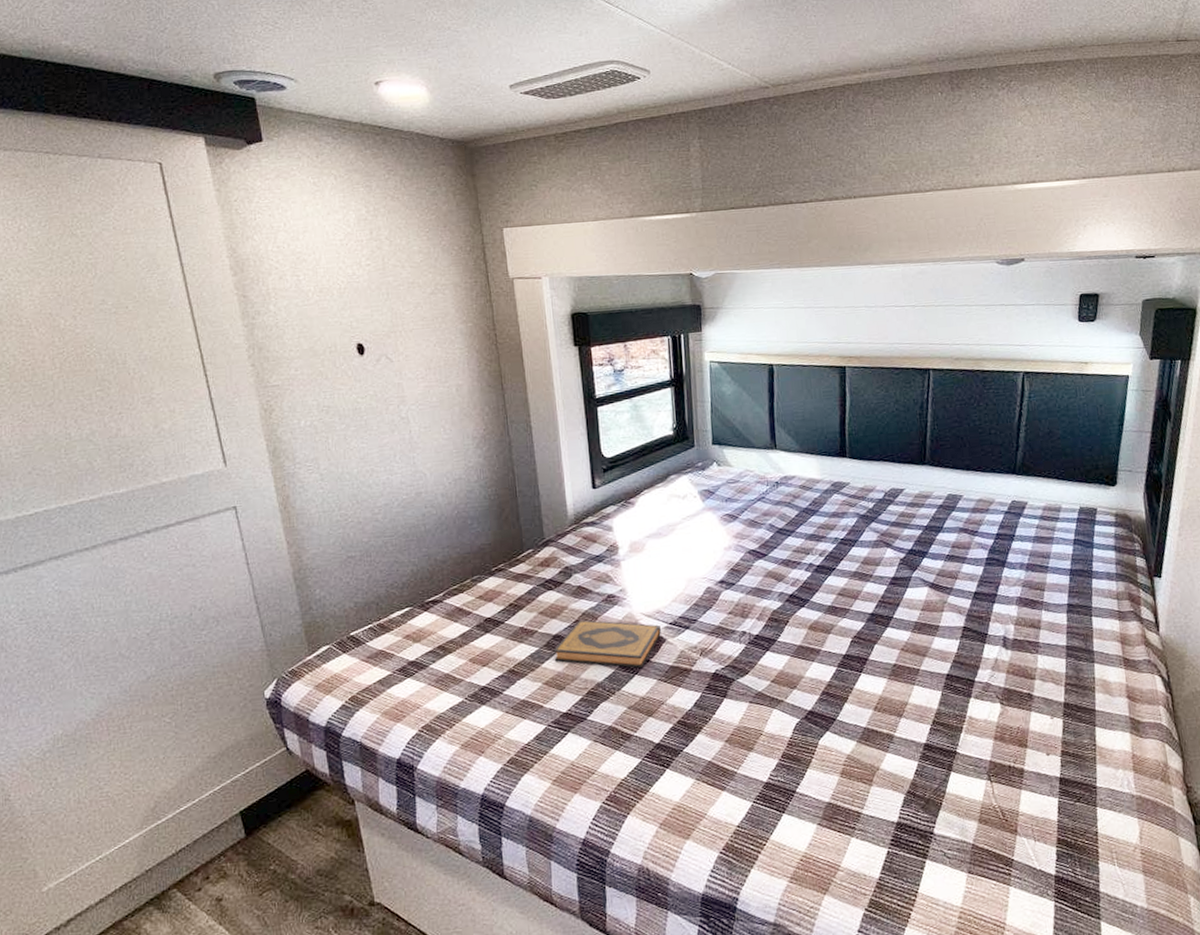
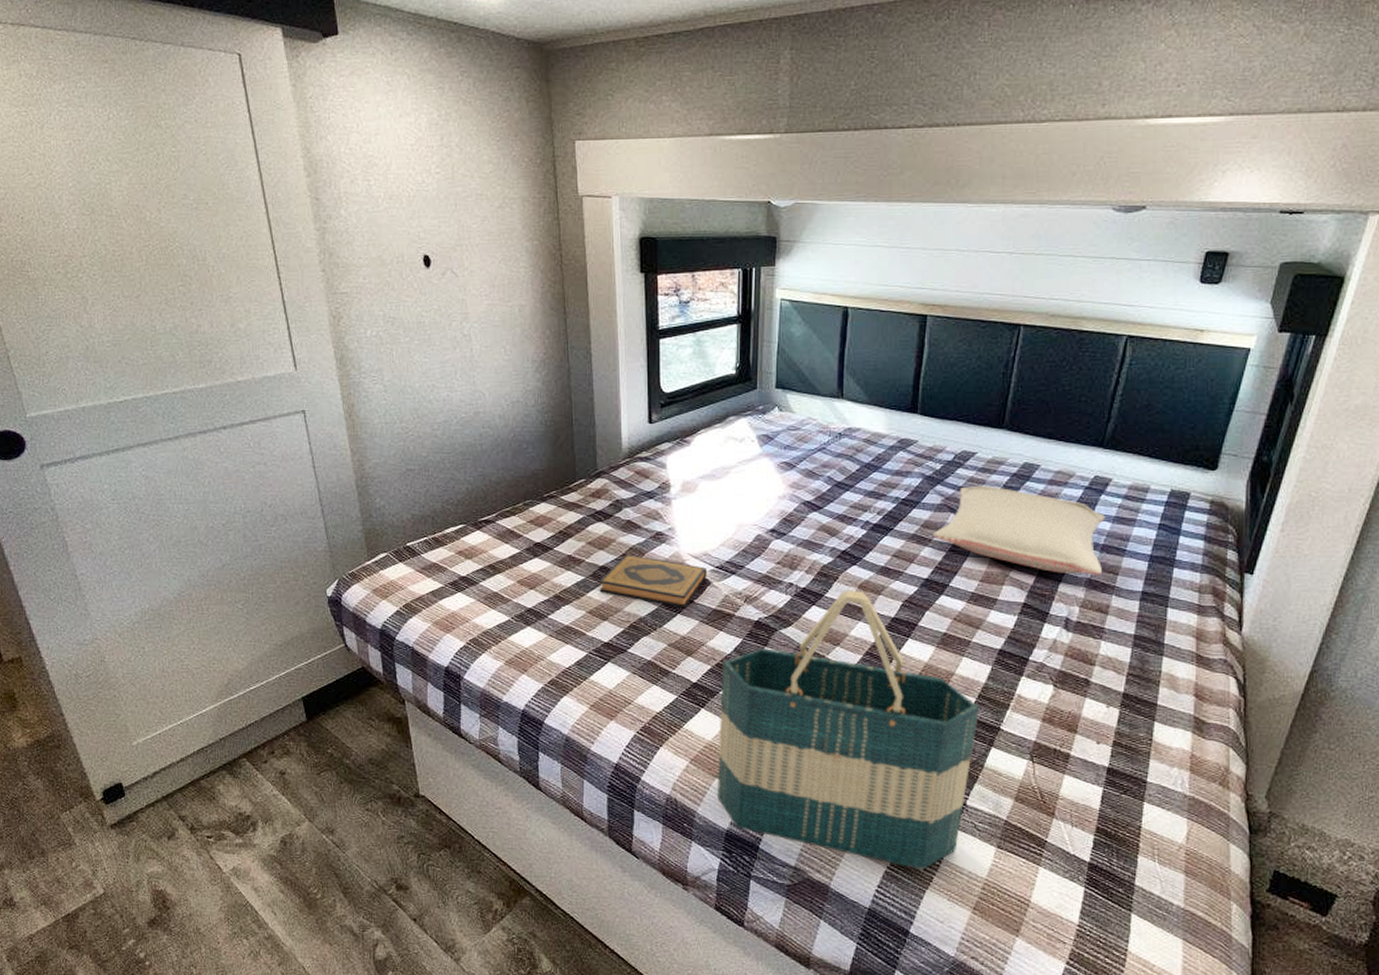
tote bag: none [683,632,936,908] -> present [717,590,980,870]
pillow: none [873,518,1030,595] -> present [933,485,1105,575]

